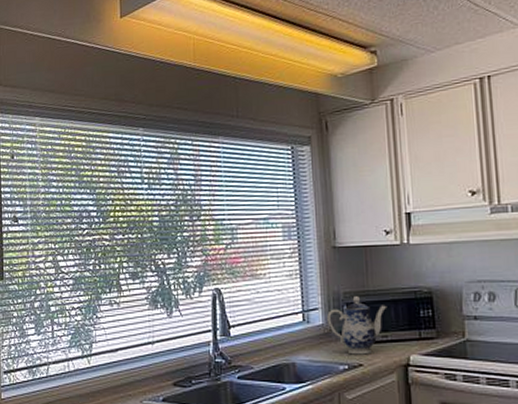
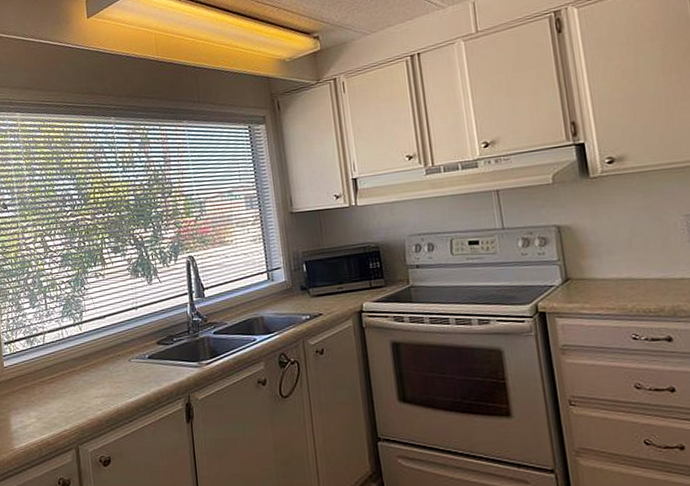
teapot: present [327,296,387,355] -> none [289,254,341,306]

